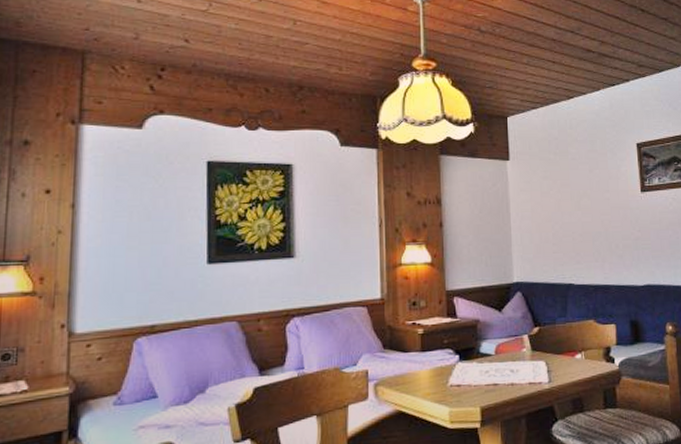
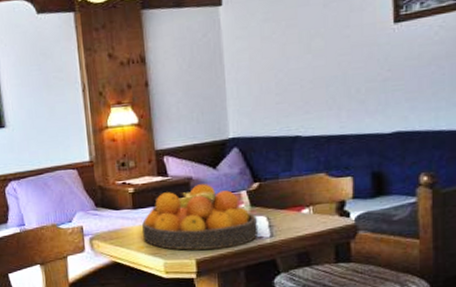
fruit bowl: none [430,327,539,397] -> present [142,184,259,250]

